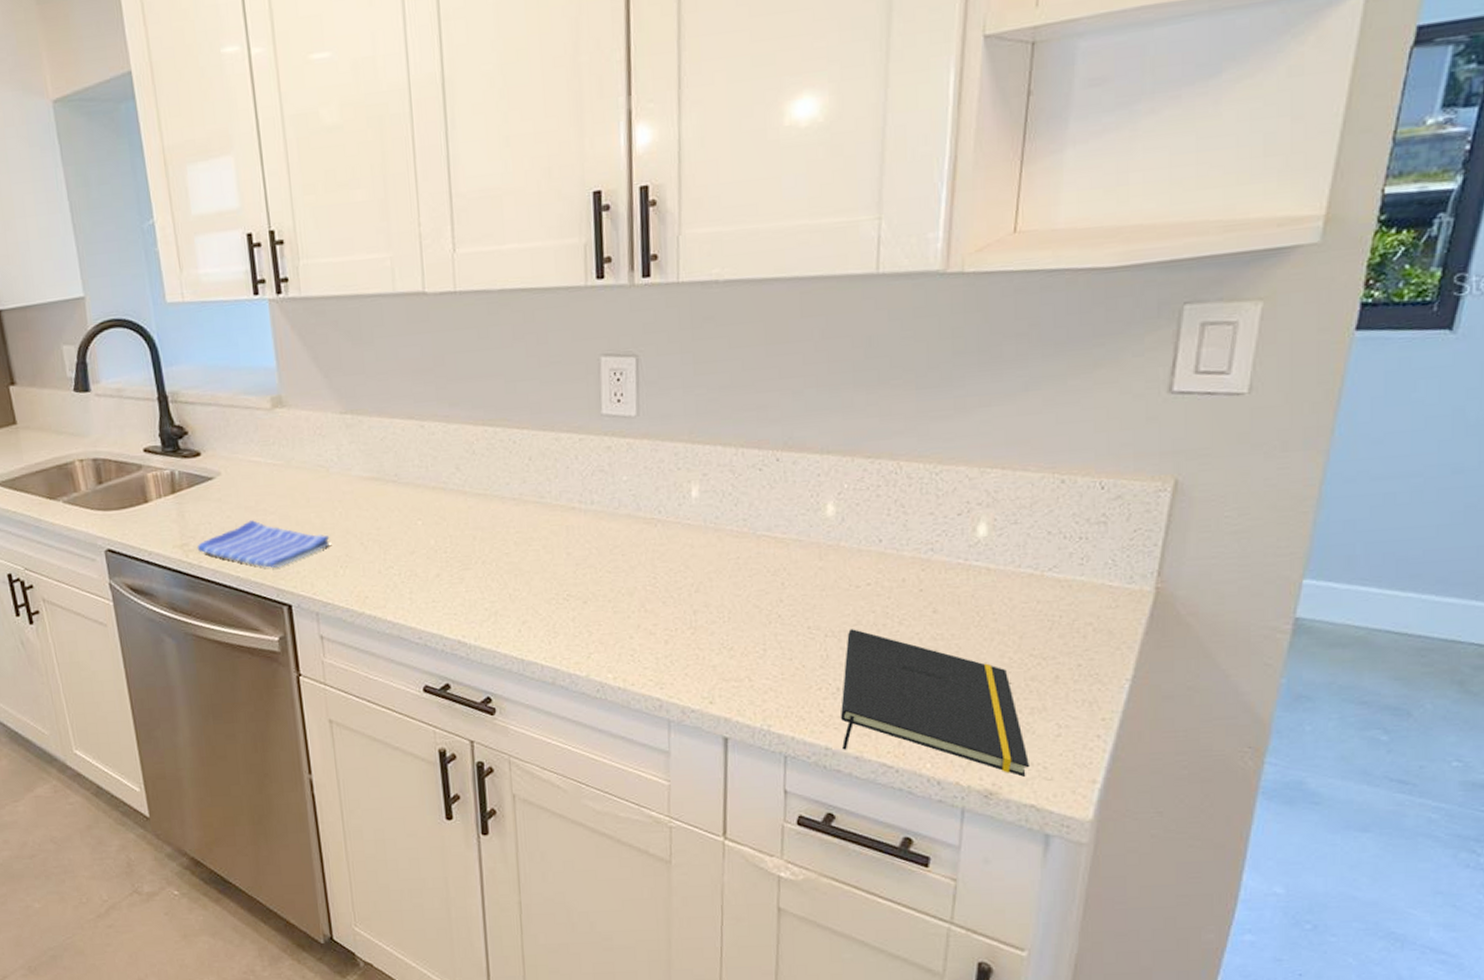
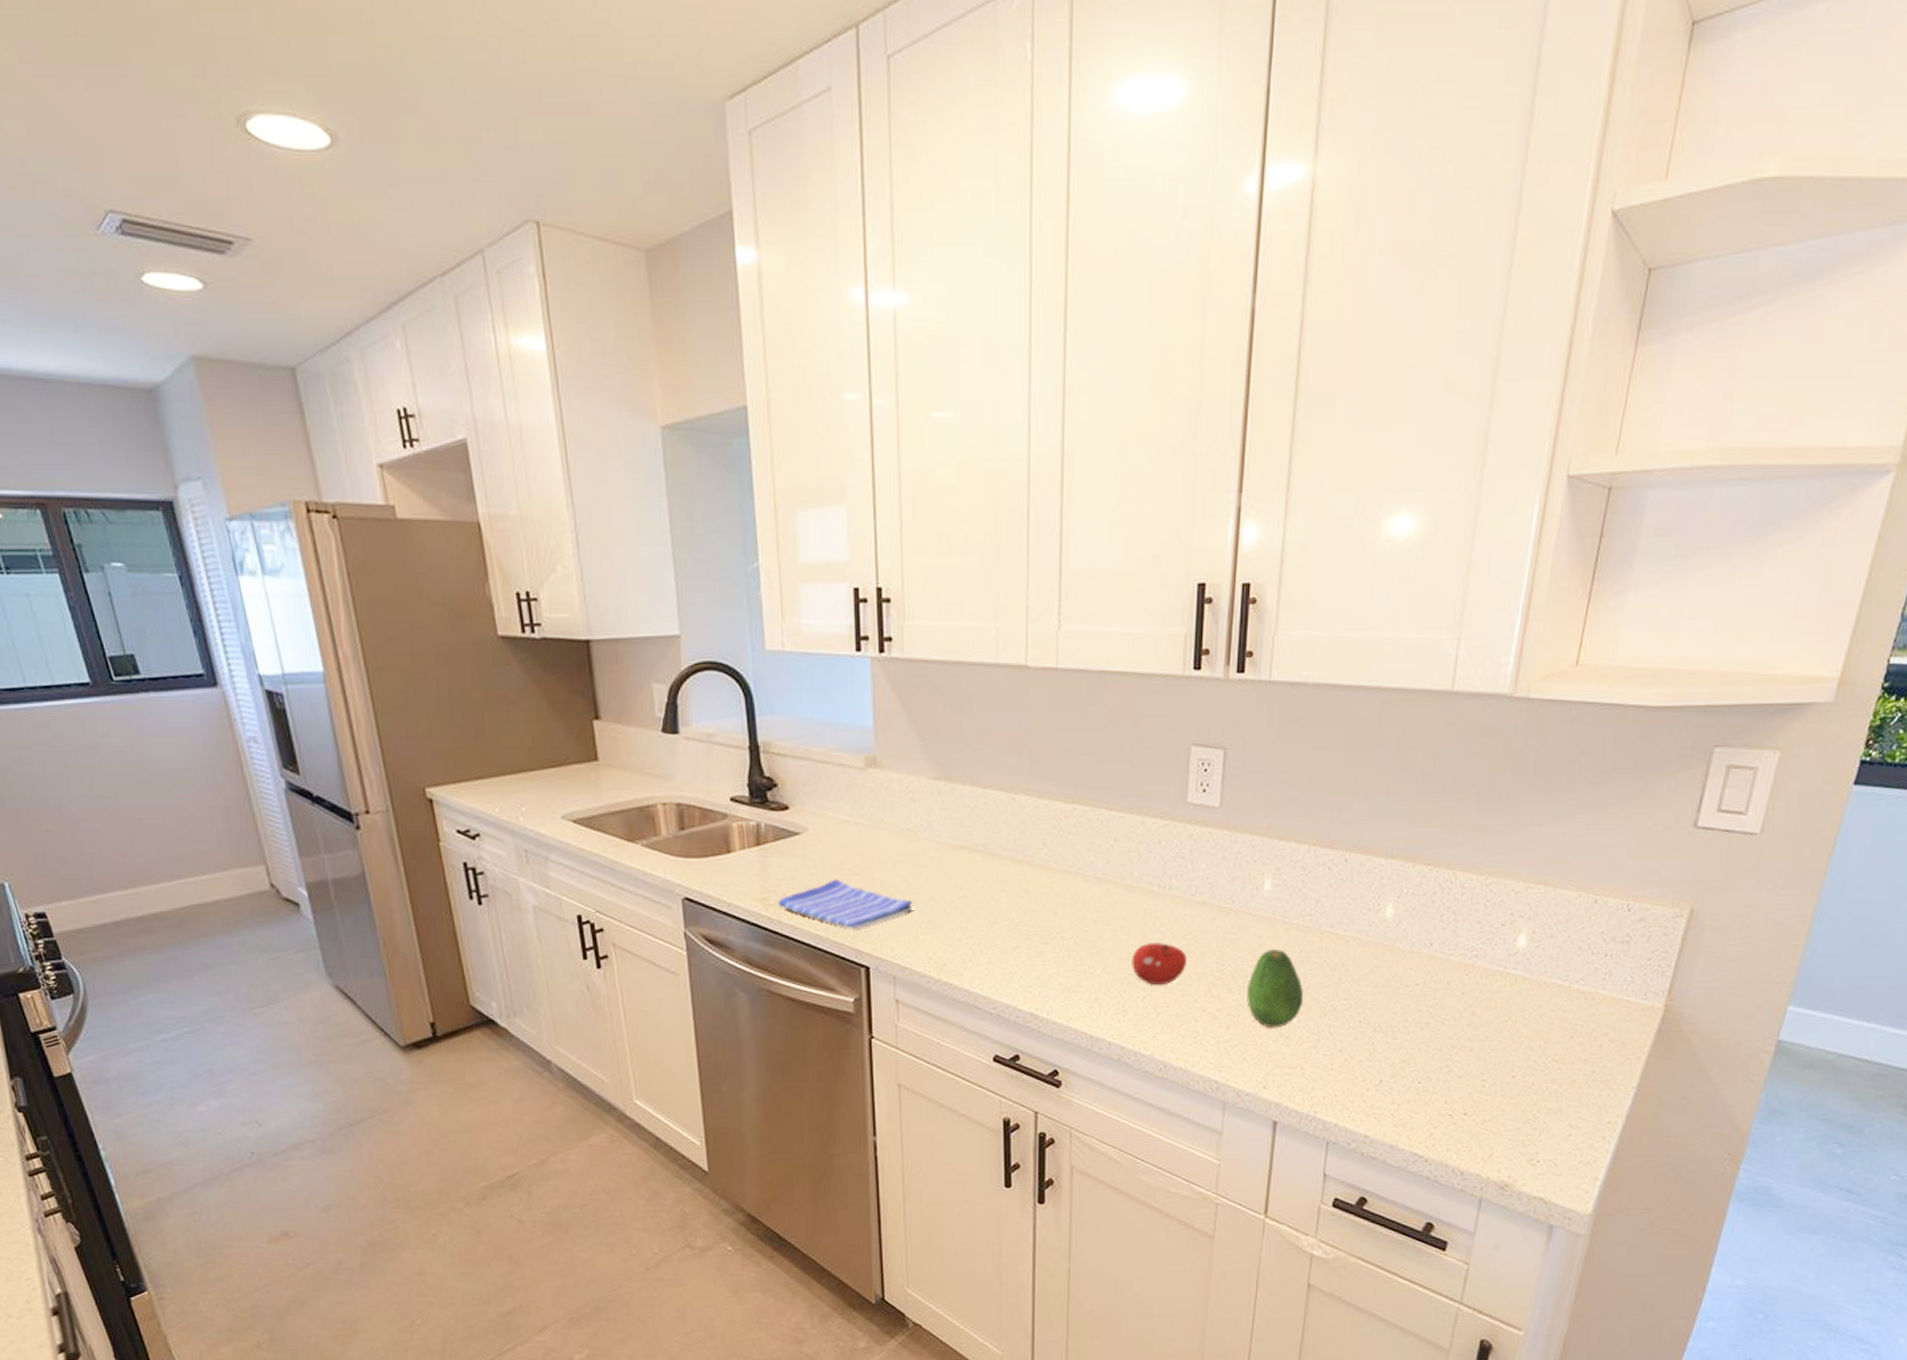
fruit: none [557,559,616,604] -> present [1130,943,1187,986]
fruit: none [683,557,745,640] -> present [1247,948,1304,1028]
notepad: present [841,629,1030,777] -> none [1380,1026,1543,1171]

